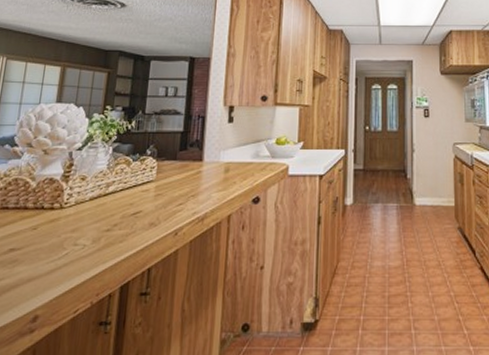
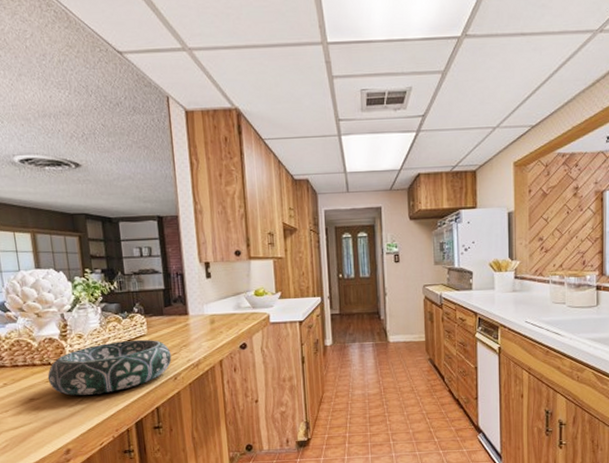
decorative bowl: none [36,185,177,248] -> present [47,339,172,396]

